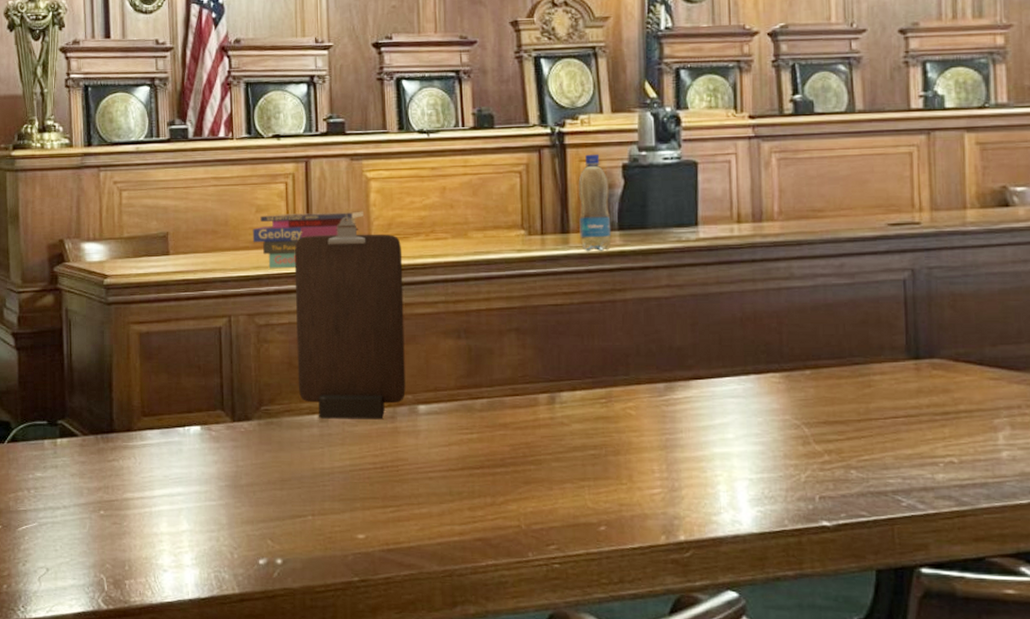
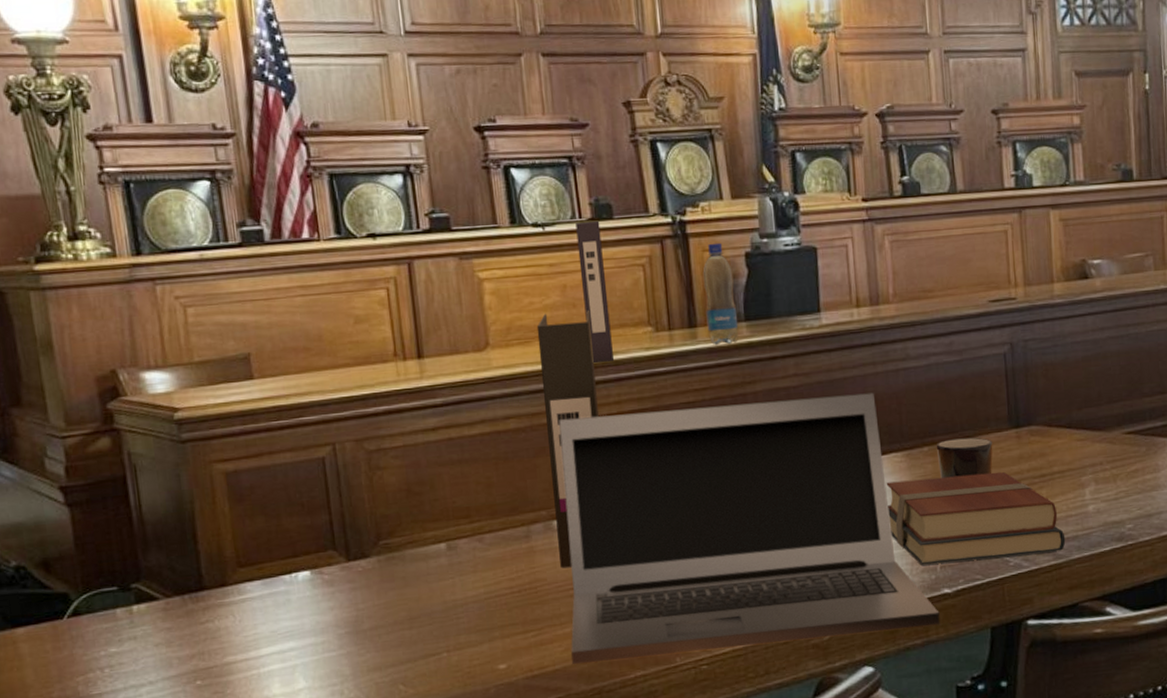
books: present [252,211,363,269] -> none [352,315,479,387]
clipboard: present [294,216,406,418] -> none [403,322,539,546]
binder: none [415,212,468,450] -> present [536,311,599,567]
laptop: none [426,310,817,559] -> present [559,392,940,664]
binder: none [458,129,487,261] -> present [575,220,615,364]
books: none [761,402,972,497] -> present [886,471,1066,565]
mug: none [820,365,887,405] -> present [936,437,993,478]

